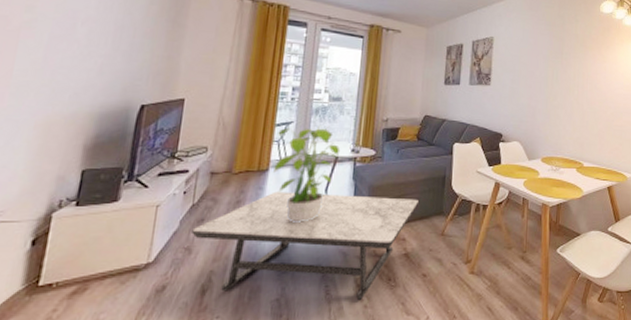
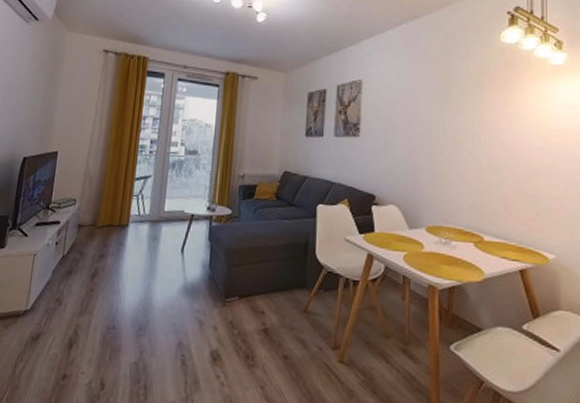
coffee table: present [192,191,420,301] -> none [62,248,279,377]
potted plant: present [273,125,341,222] -> none [132,180,197,283]

